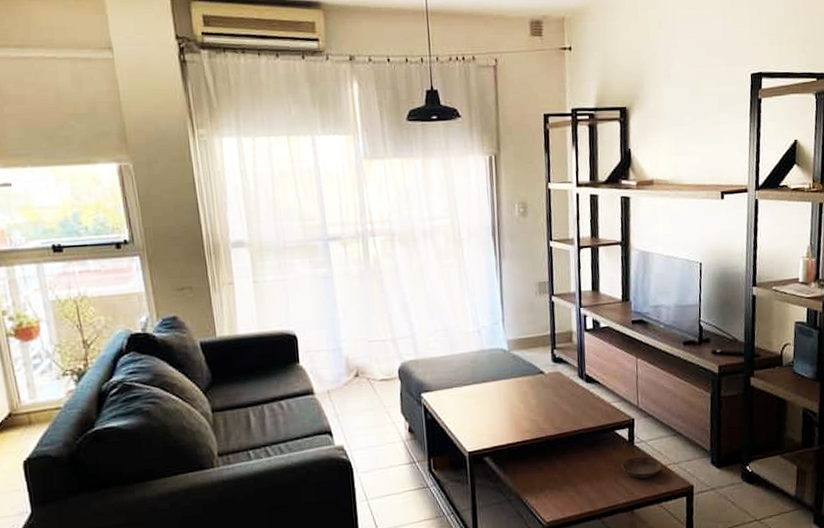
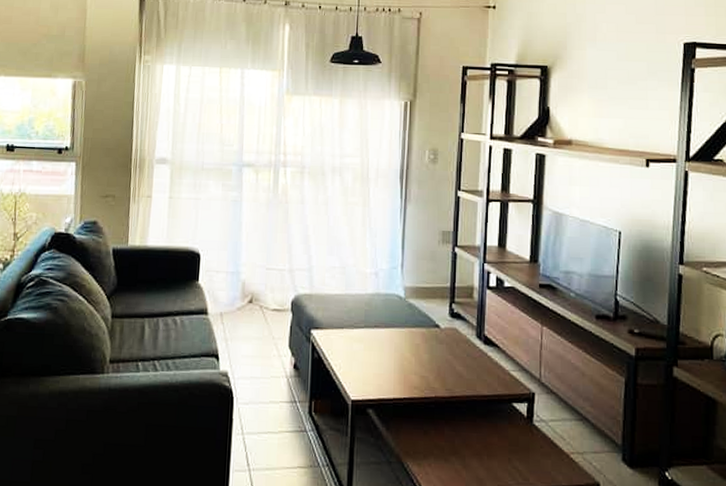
saucer: present [621,456,662,479] -> none [516,437,563,465]

